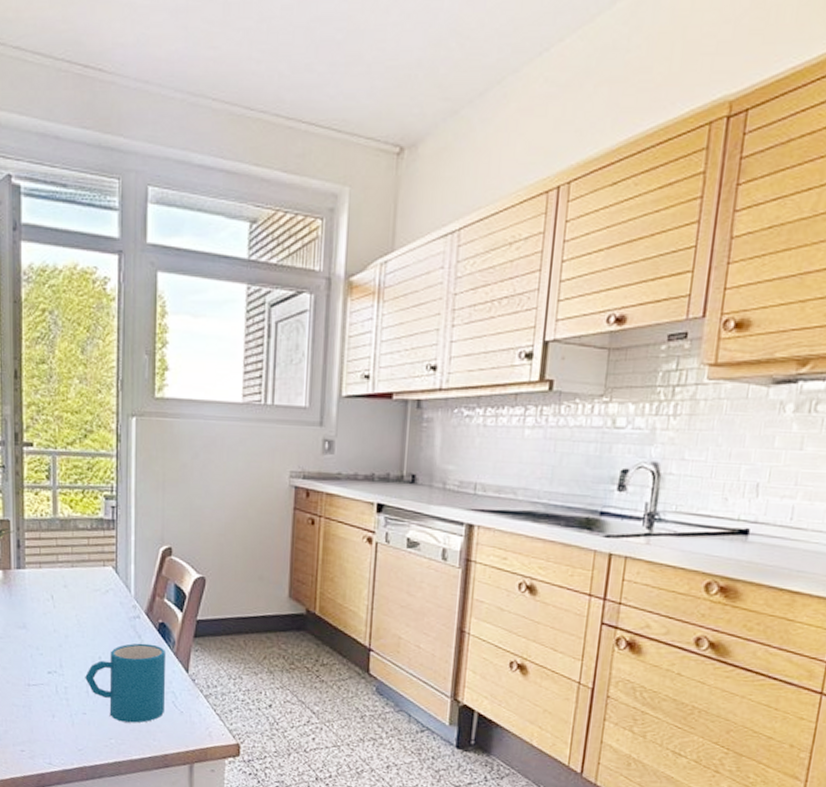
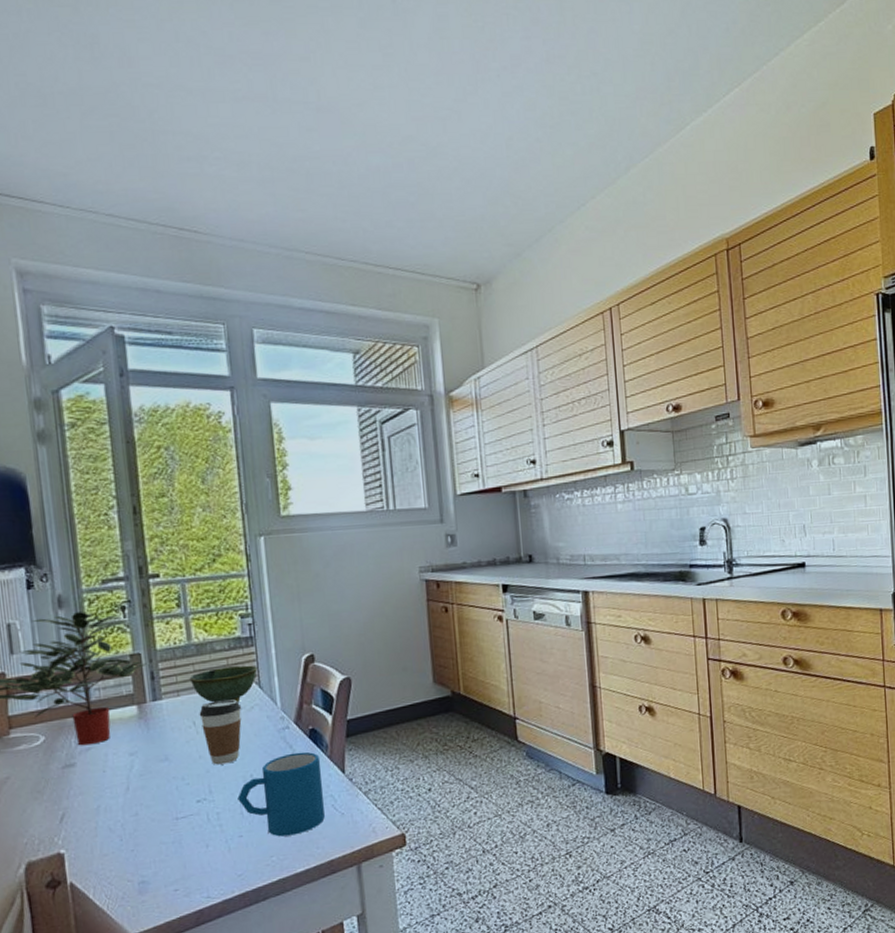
bowl: none [52,546,116,585] -> present [189,665,258,703]
coffee cup: none [57,578,97,642] -> present [199,699,242,765]

